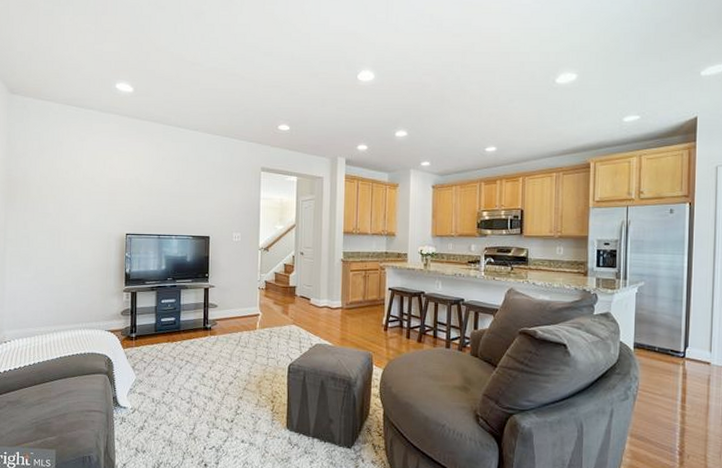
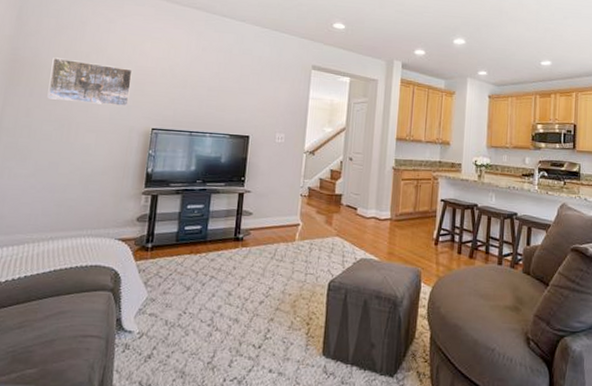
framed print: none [39,176,105,216] -> present [47,57,133,107]

